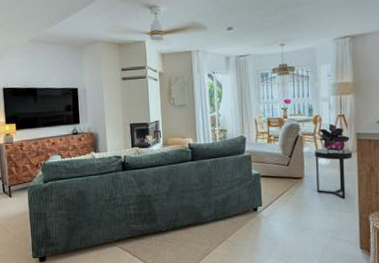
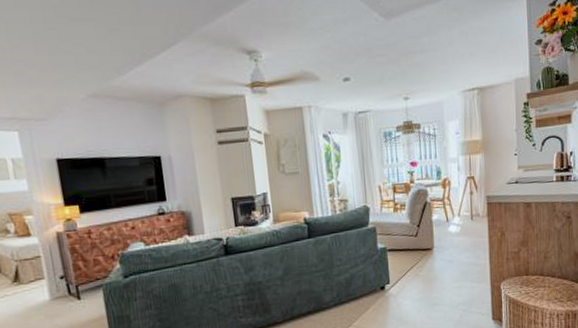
side table: present [315,148,353,199] -> none [444,214,483,269]
potted plant: present [319,123,350,153] -> none [448,186,480,219]

